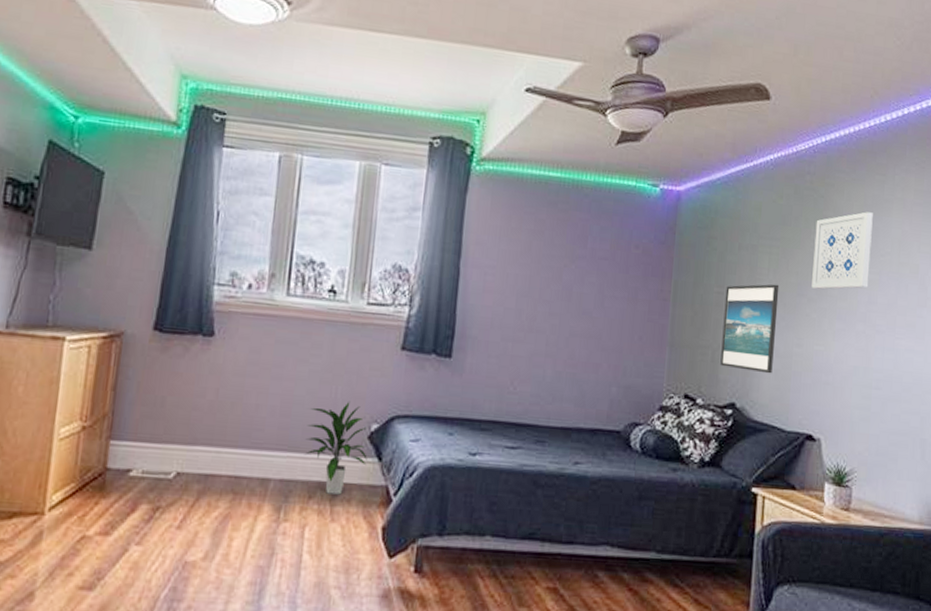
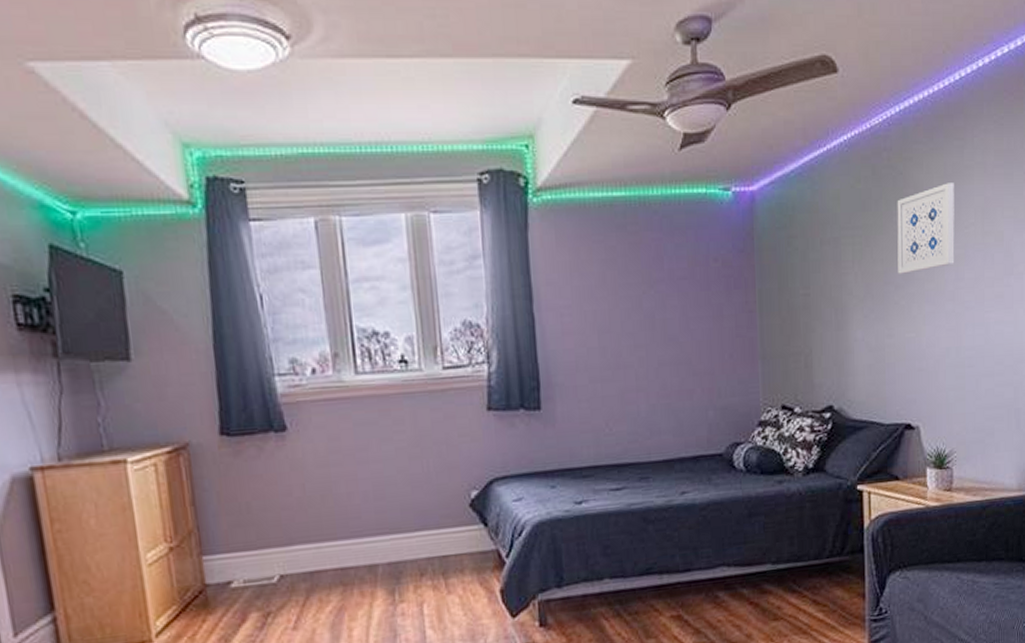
indoor plant: present [305,401,367,495] -> none [404,472,473,568]
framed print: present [720,284,780,374] -> none [812,276,866,371]

